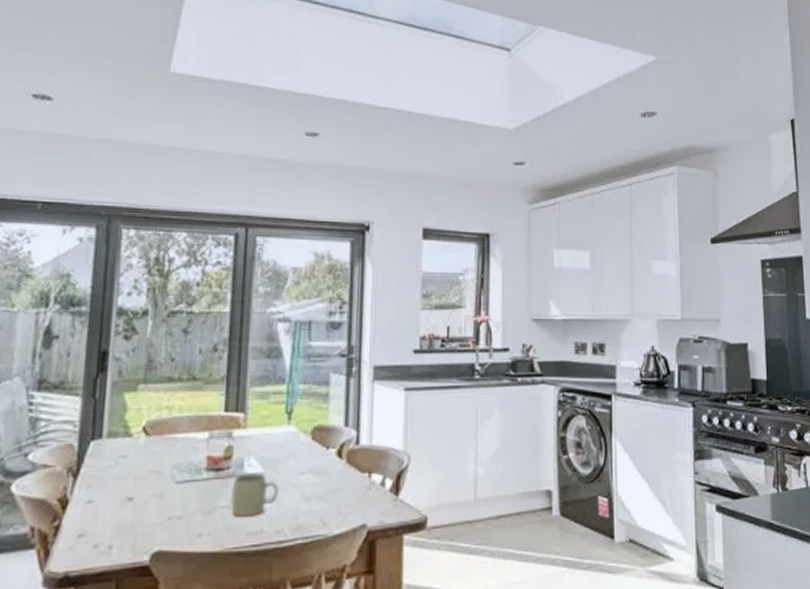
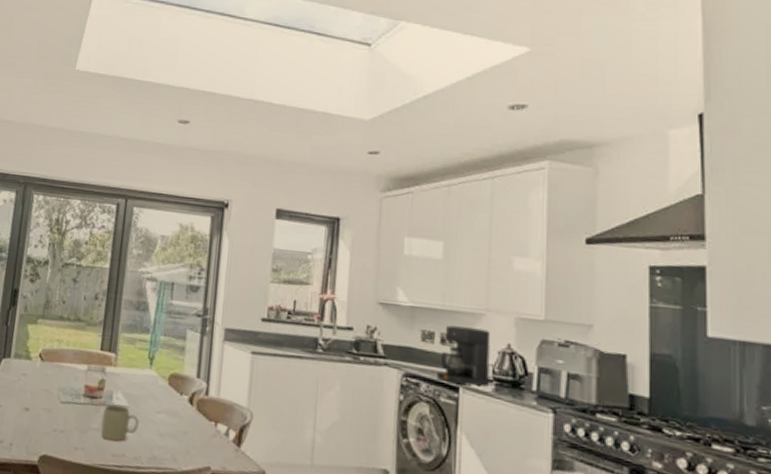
coffee maker: none [590,334,639,392] -> present [436,325,491,387]

